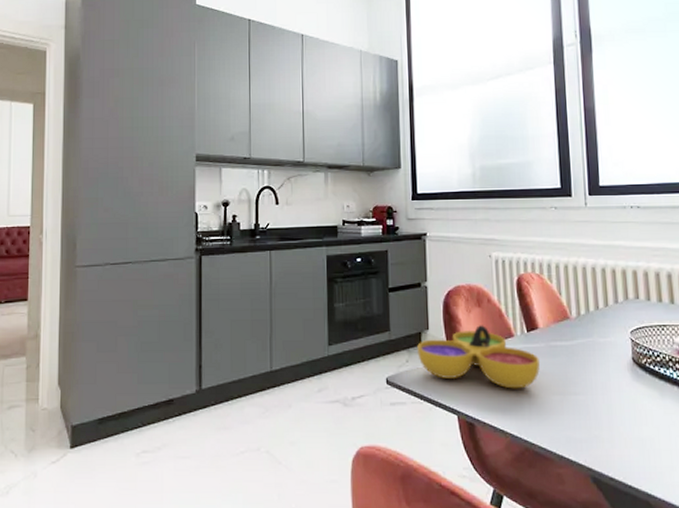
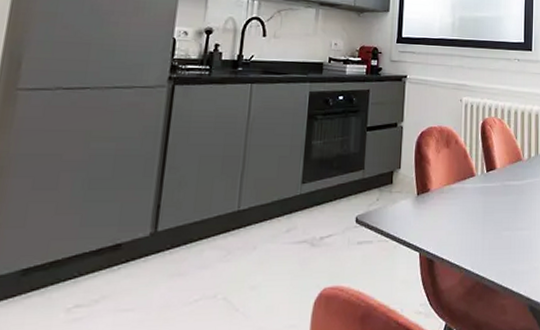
decorative bowl: present [417,325,540,389] -> none [388,165,494,226]

